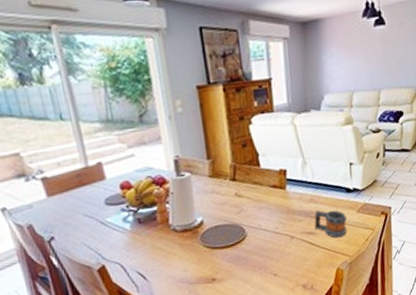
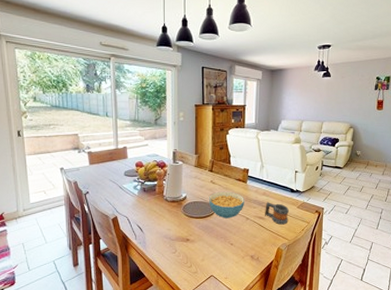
cereal bowl: none [235,204,286,243] -> present [209,191,244,219]

